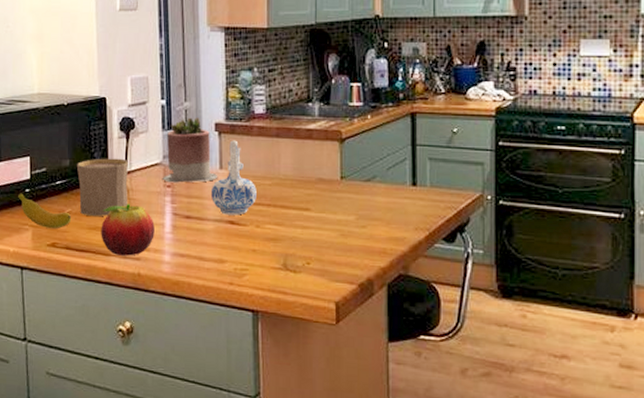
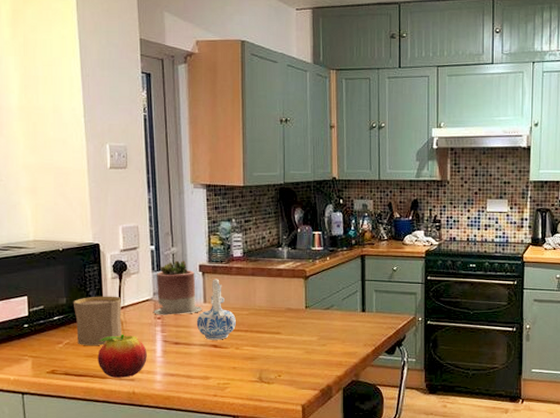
banana: present [17,193,72,228] -> none [16,328,70,357]

